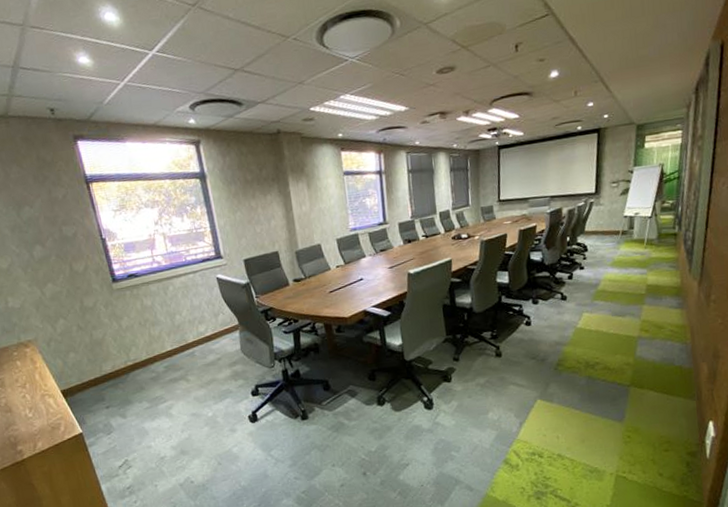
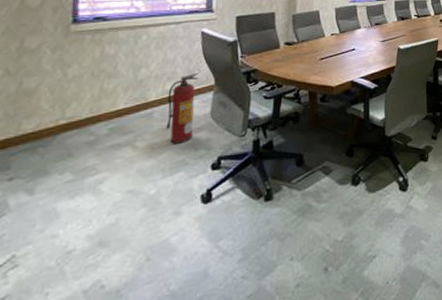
fire extinguisher: none [202,315,231,377] -> present [165,73,199,144]

